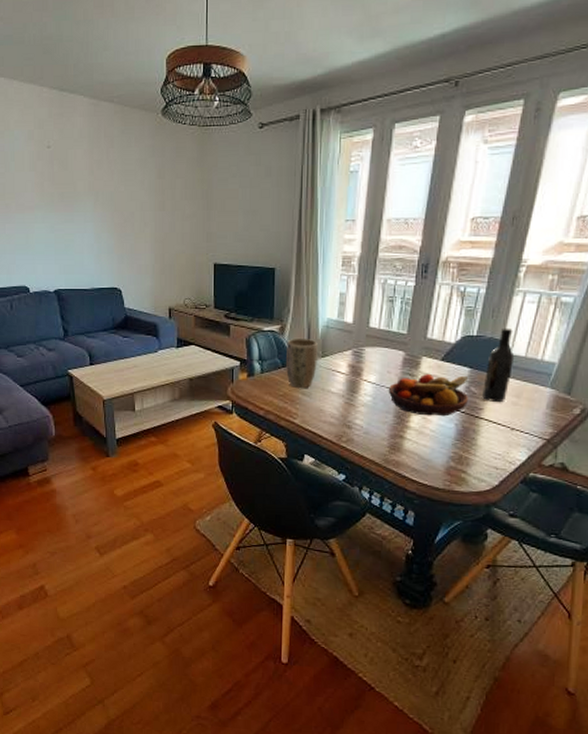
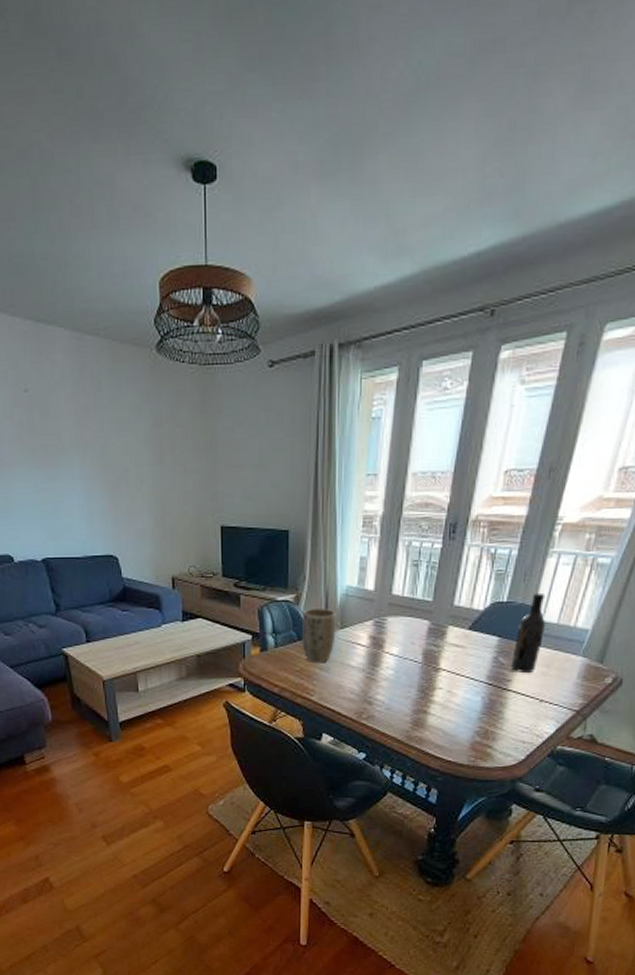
fruit bowl: present [388,373,469,417] -> none [411,643,497,690]

